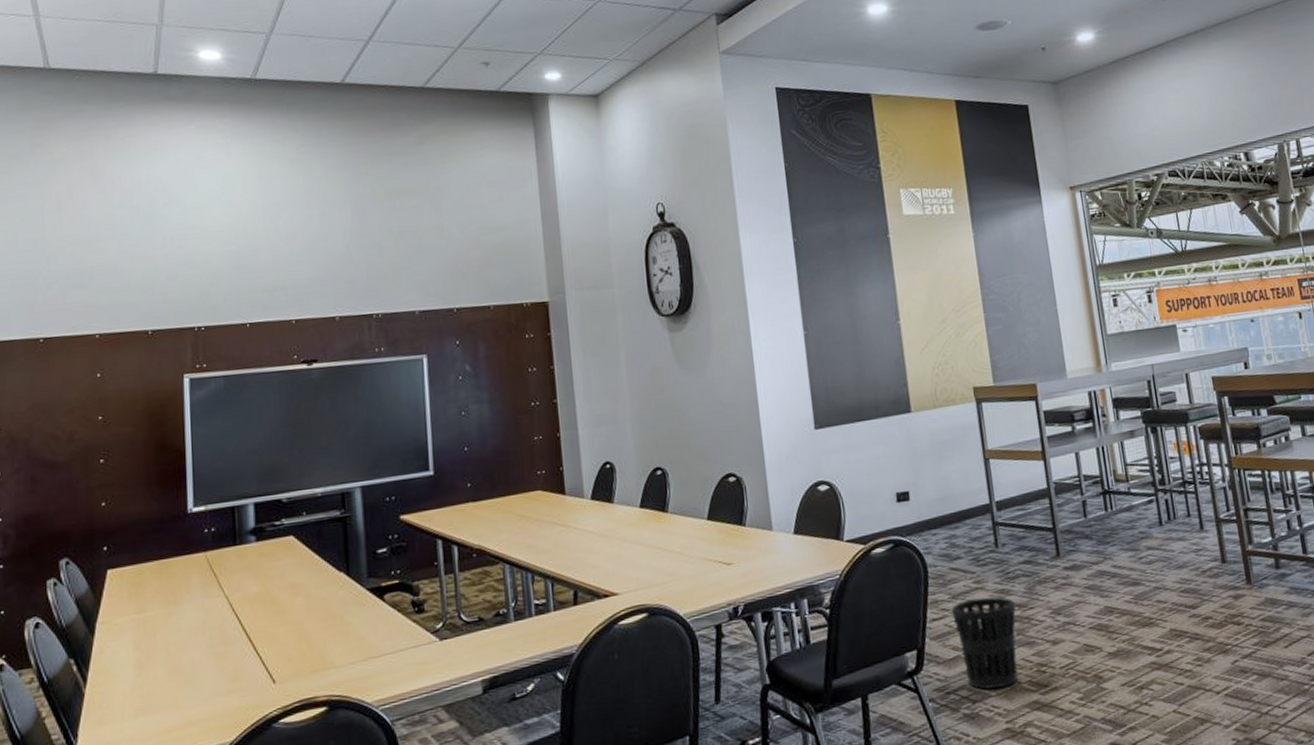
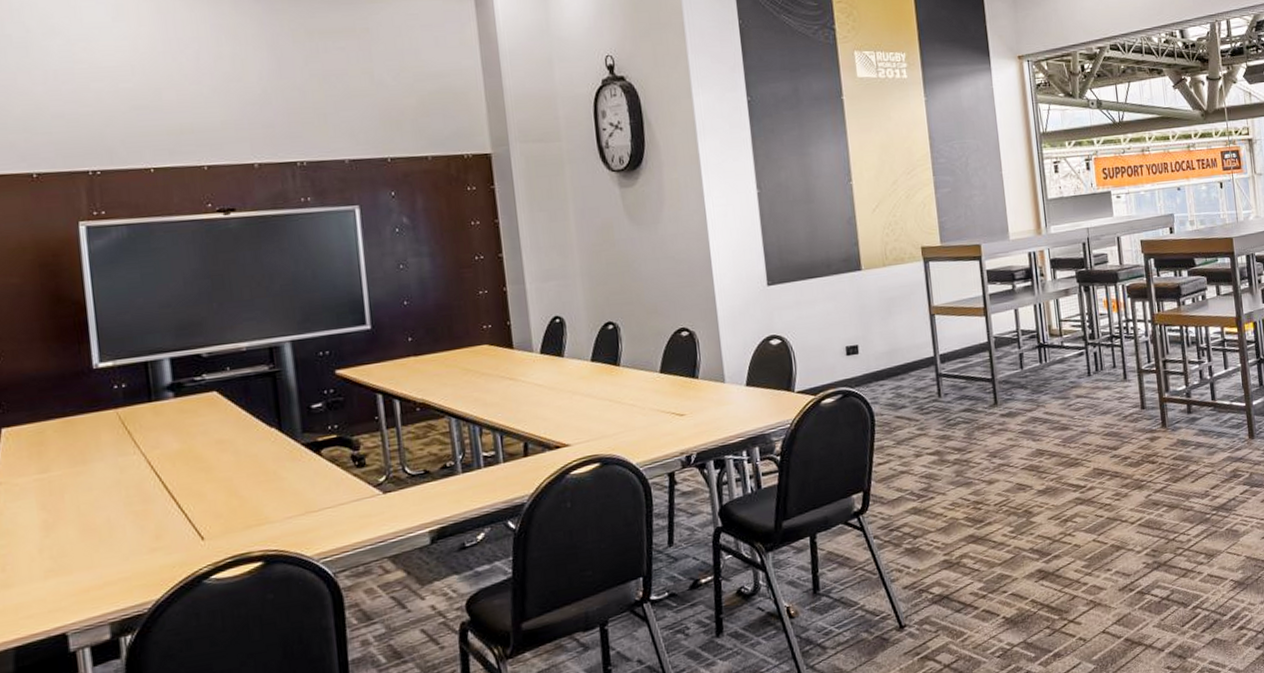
wastebasket: present [951,597,1018,690] -> none [896,442,956,526]

